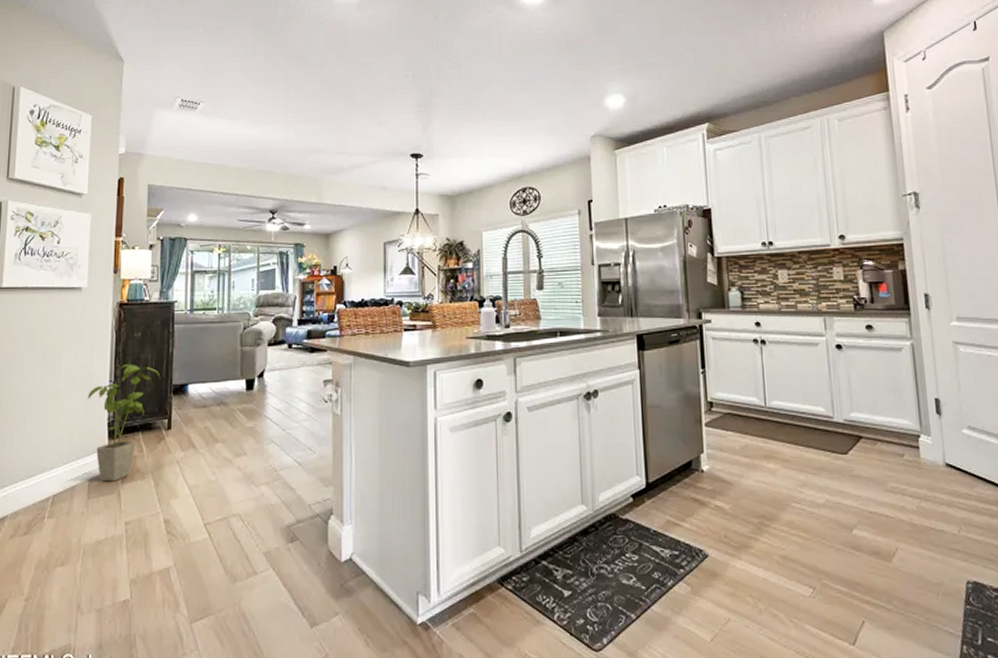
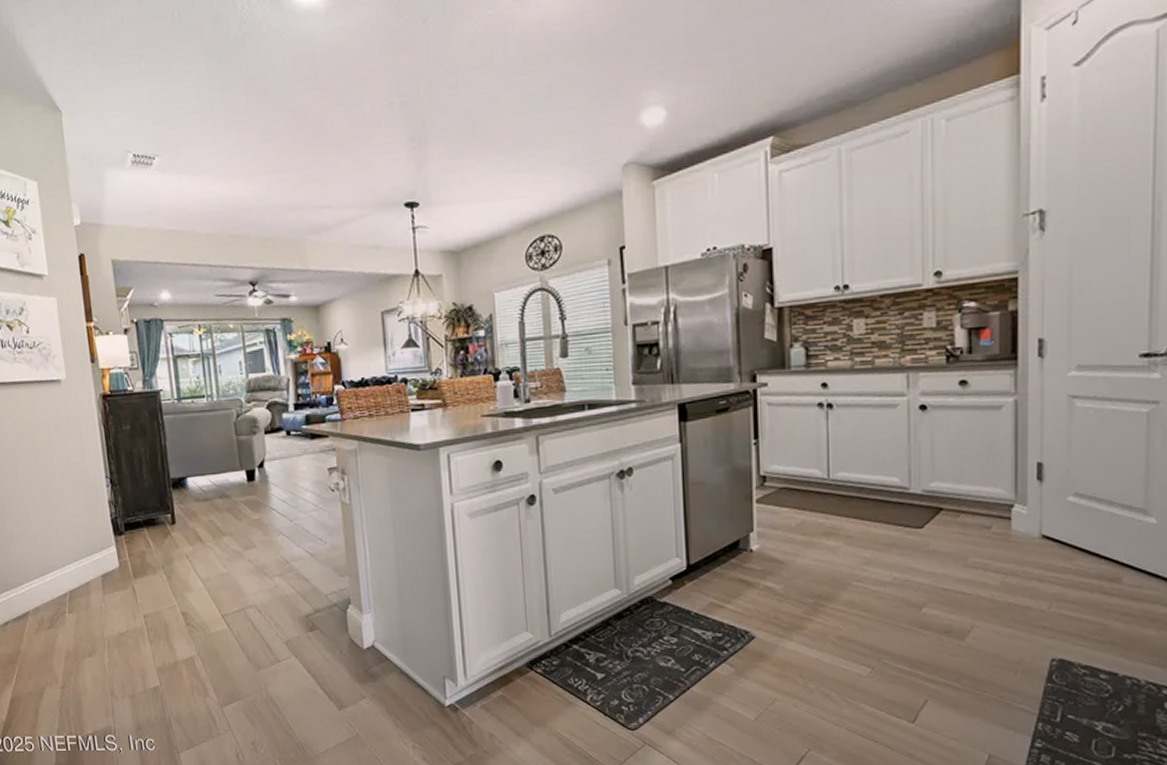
house plant: present [87,363,161,482] -> none [86,458,157,577]

